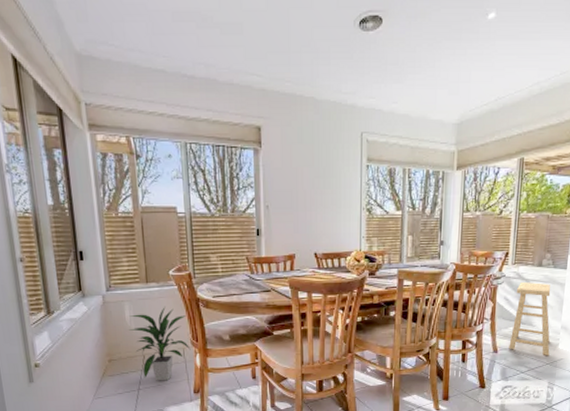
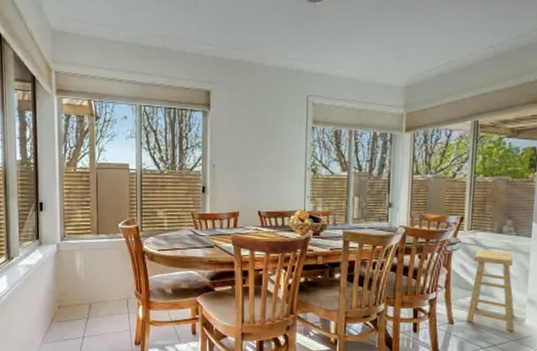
indoor plant: present [128,306,191,381] -> none [78,257,134,331]

